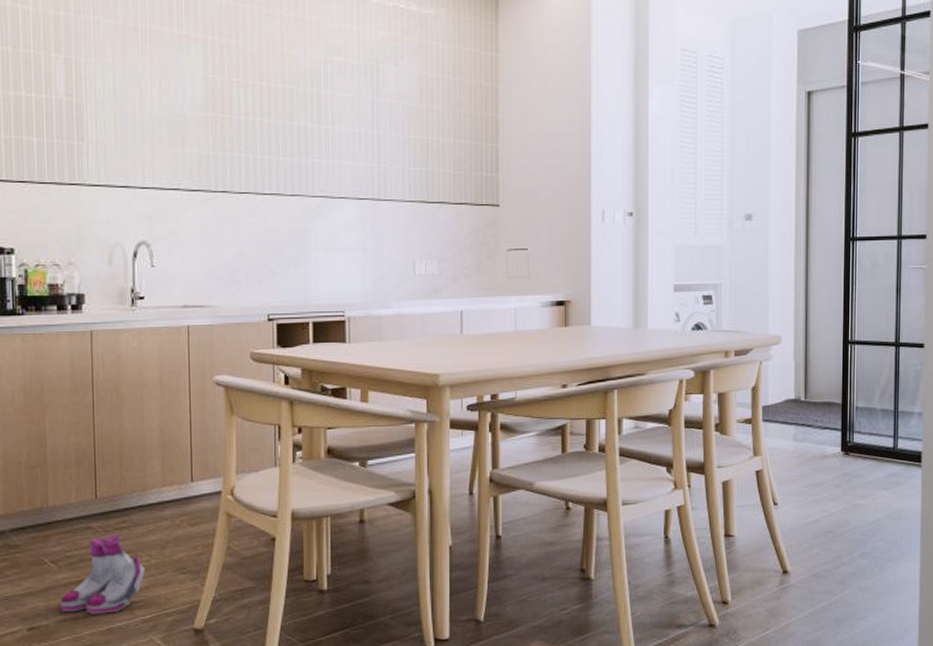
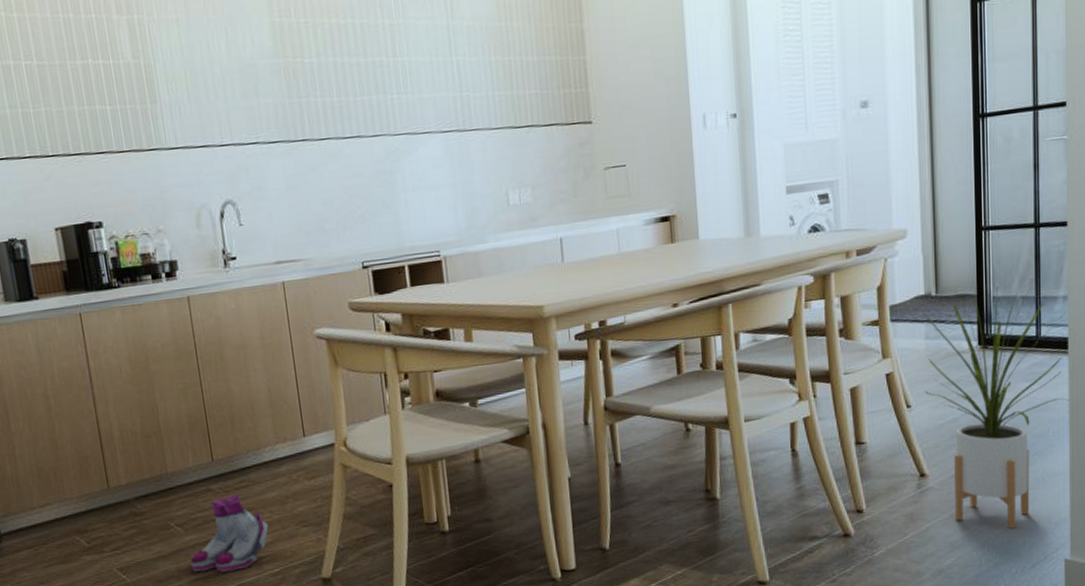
house plant: none [791,398,921,631] -> present [921,287,1069,529]

